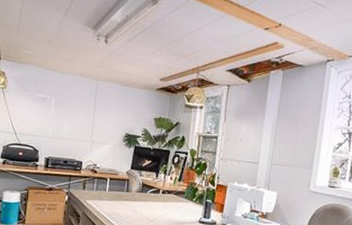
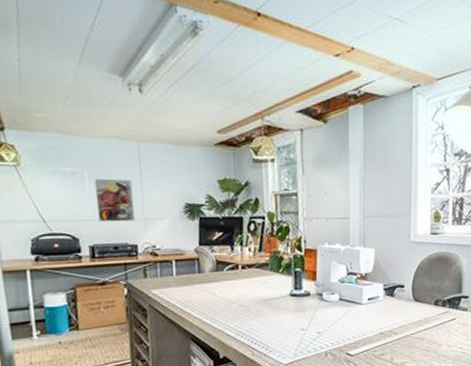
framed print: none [56,105,87,143] -> present [94,178,135,222]

